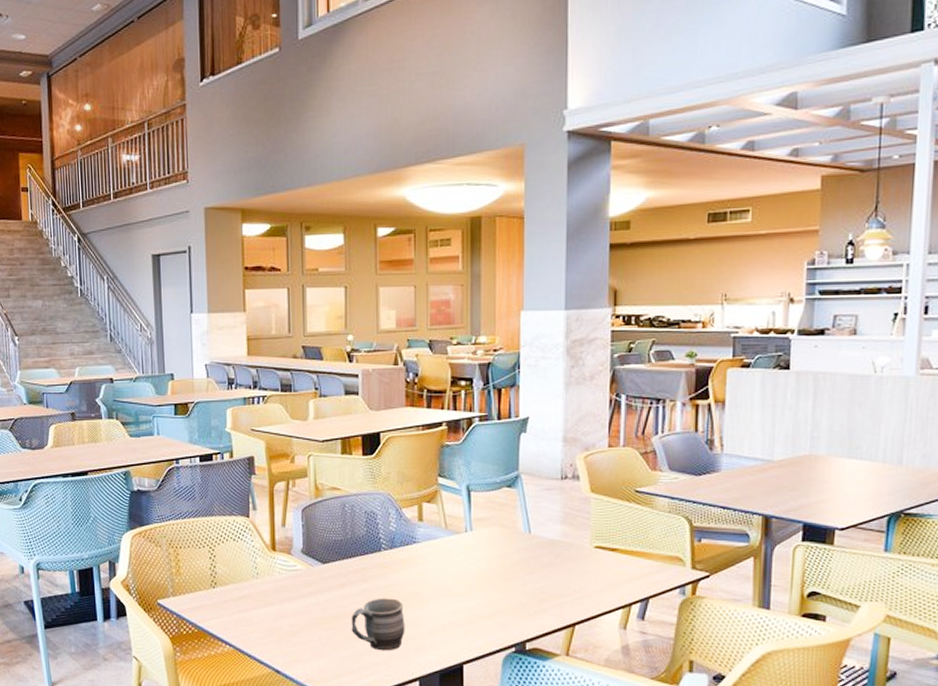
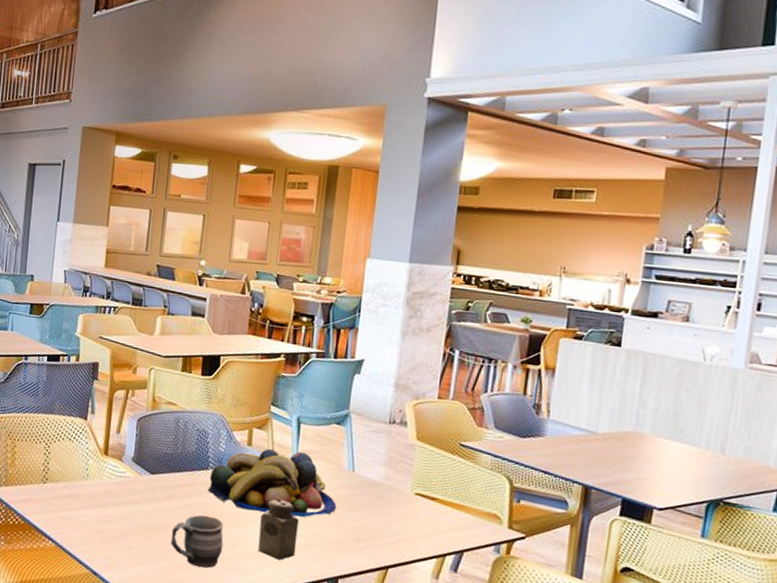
fruit bowl: none [382,520,517,587] -> present [207,448,337,518]
salt shaker: none [441,571,480,632] -> present [257,499,299,560]

